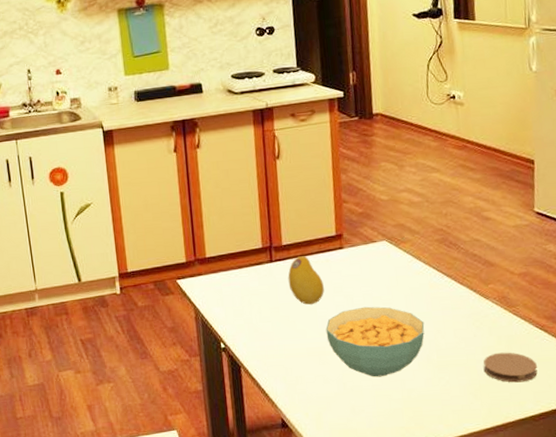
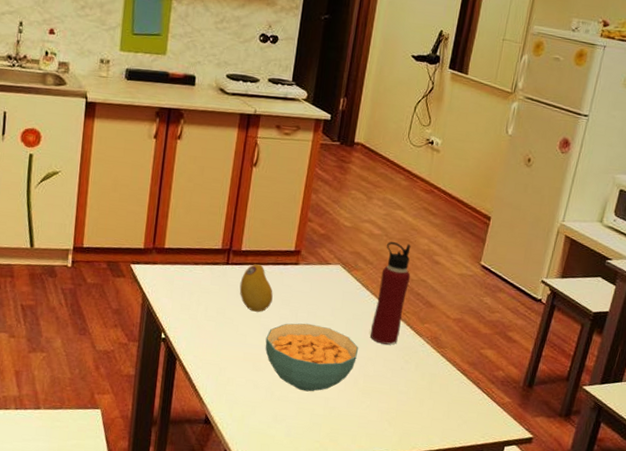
water bottle: none [430,205,464,314] -> present [370,242,411,345]
coaster: present [483,352,538,383] -> none [403,387,451,418]

